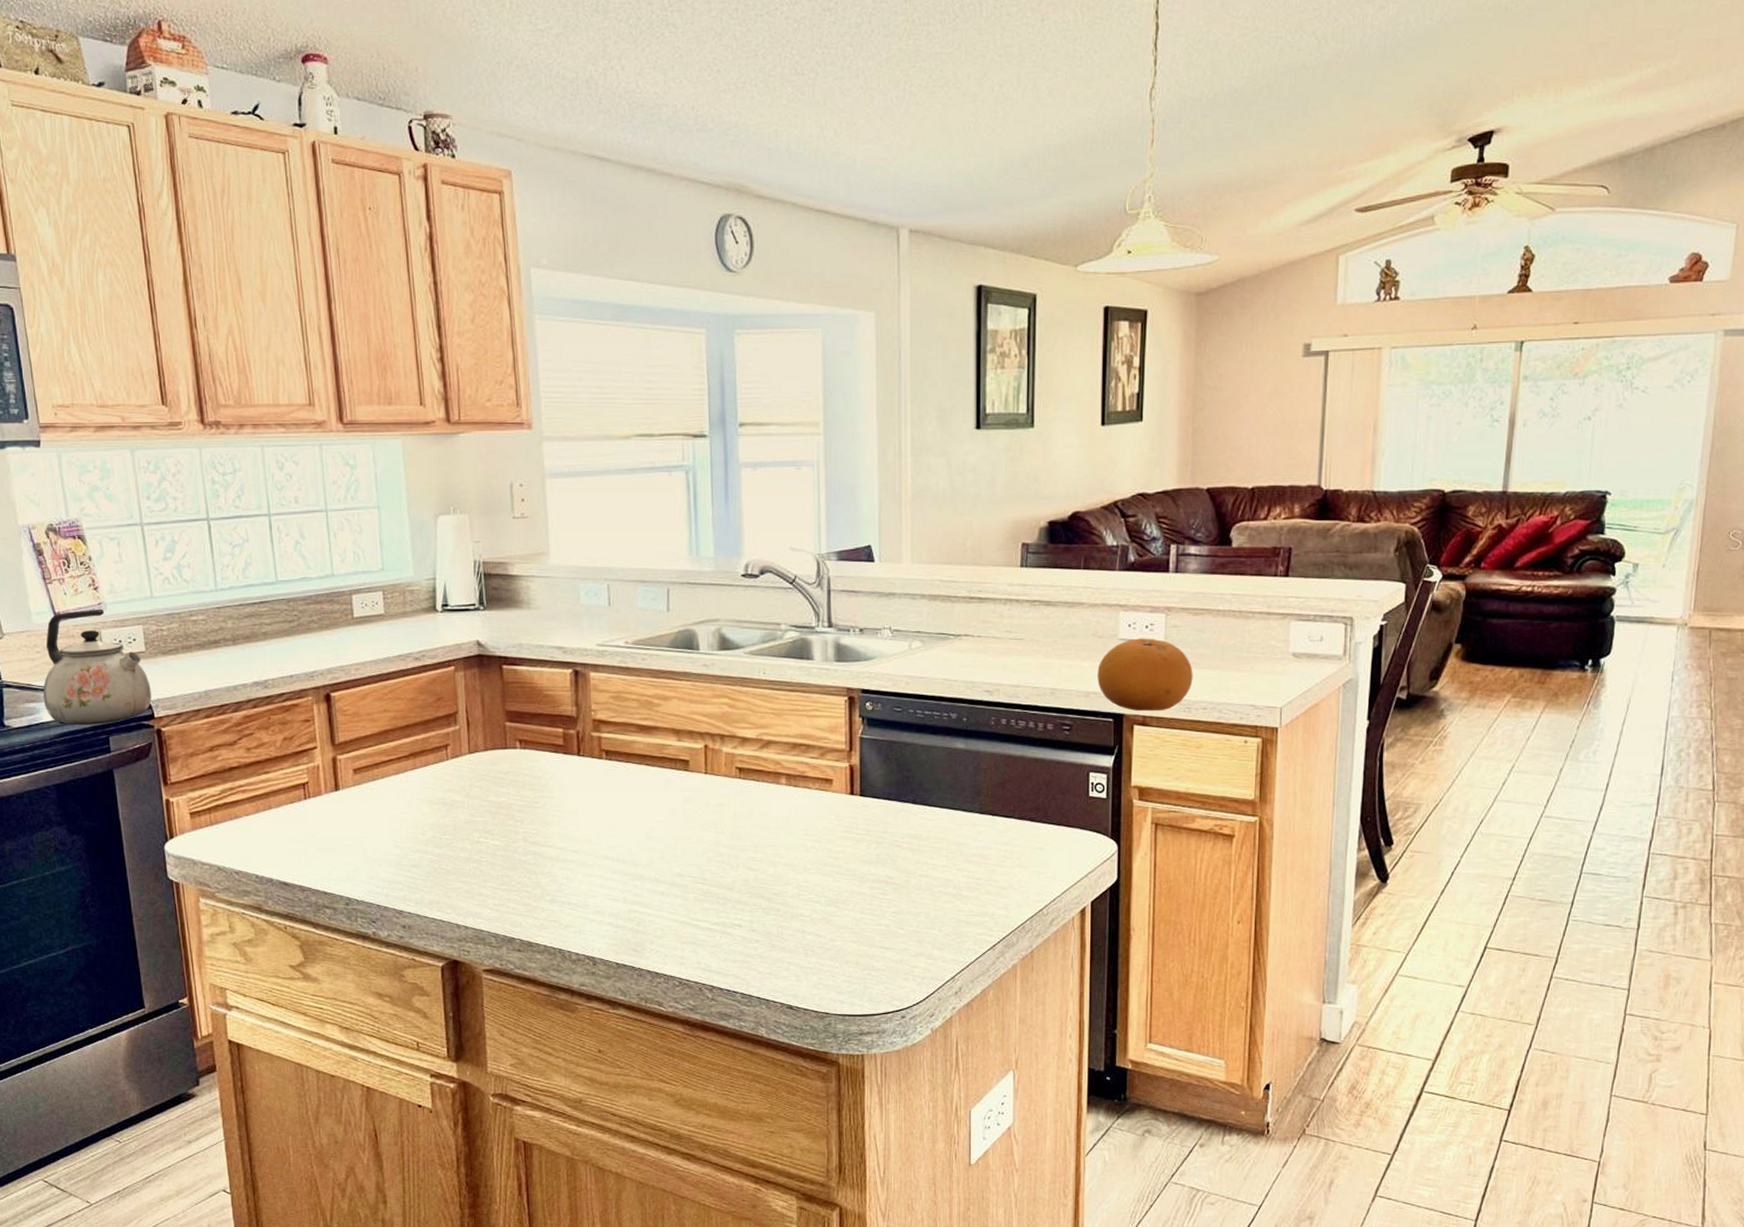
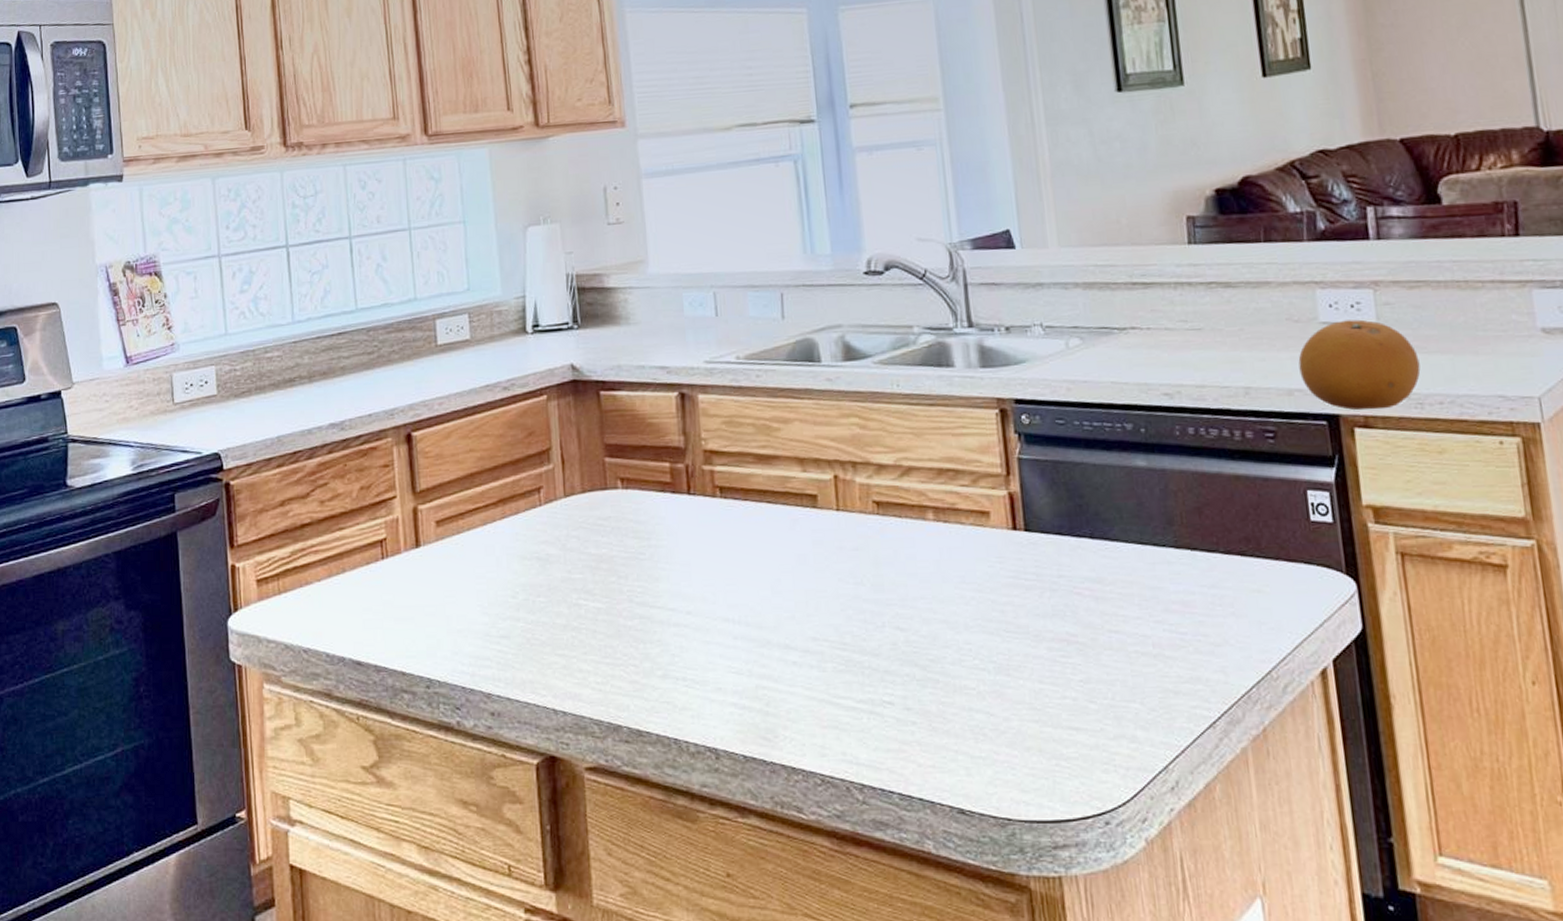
kettle: present [42,609,152,726] -> none [108,350,222,482]

